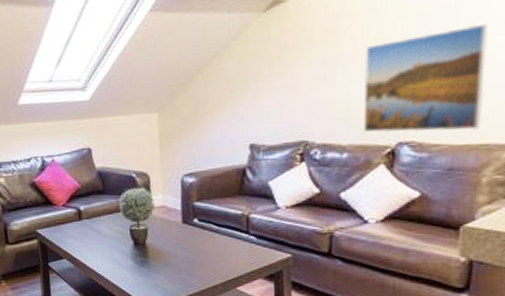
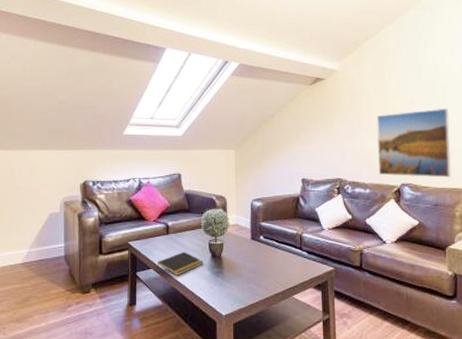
notepad: none [70,239,124,266] -> present [157,251,203,276]

